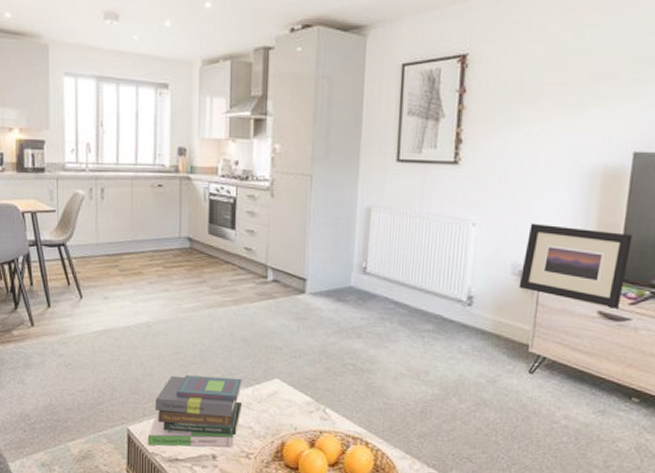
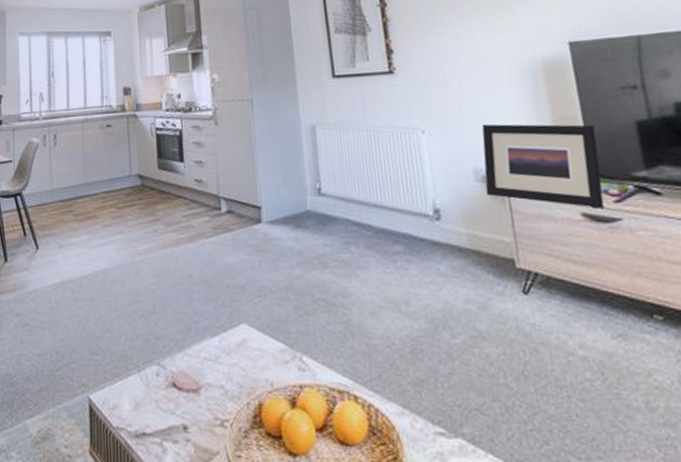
books: present [147,375,243,447] -> none [110,326,211,417]

